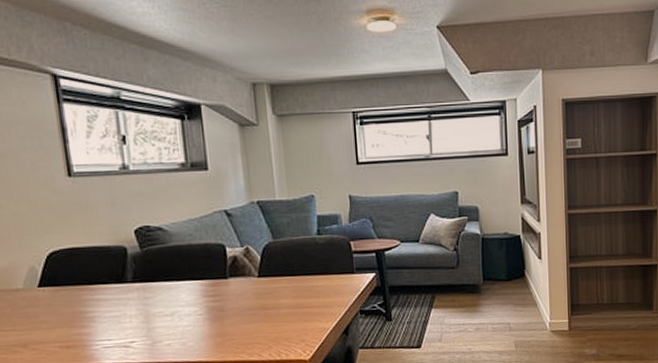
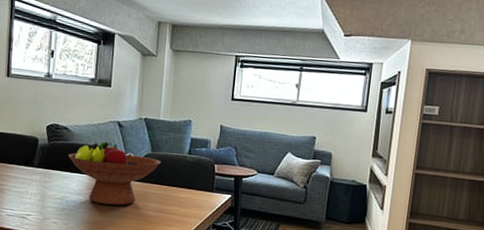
fruit bowl: none [168,236,287,312] -> present [67,141,162,206]

